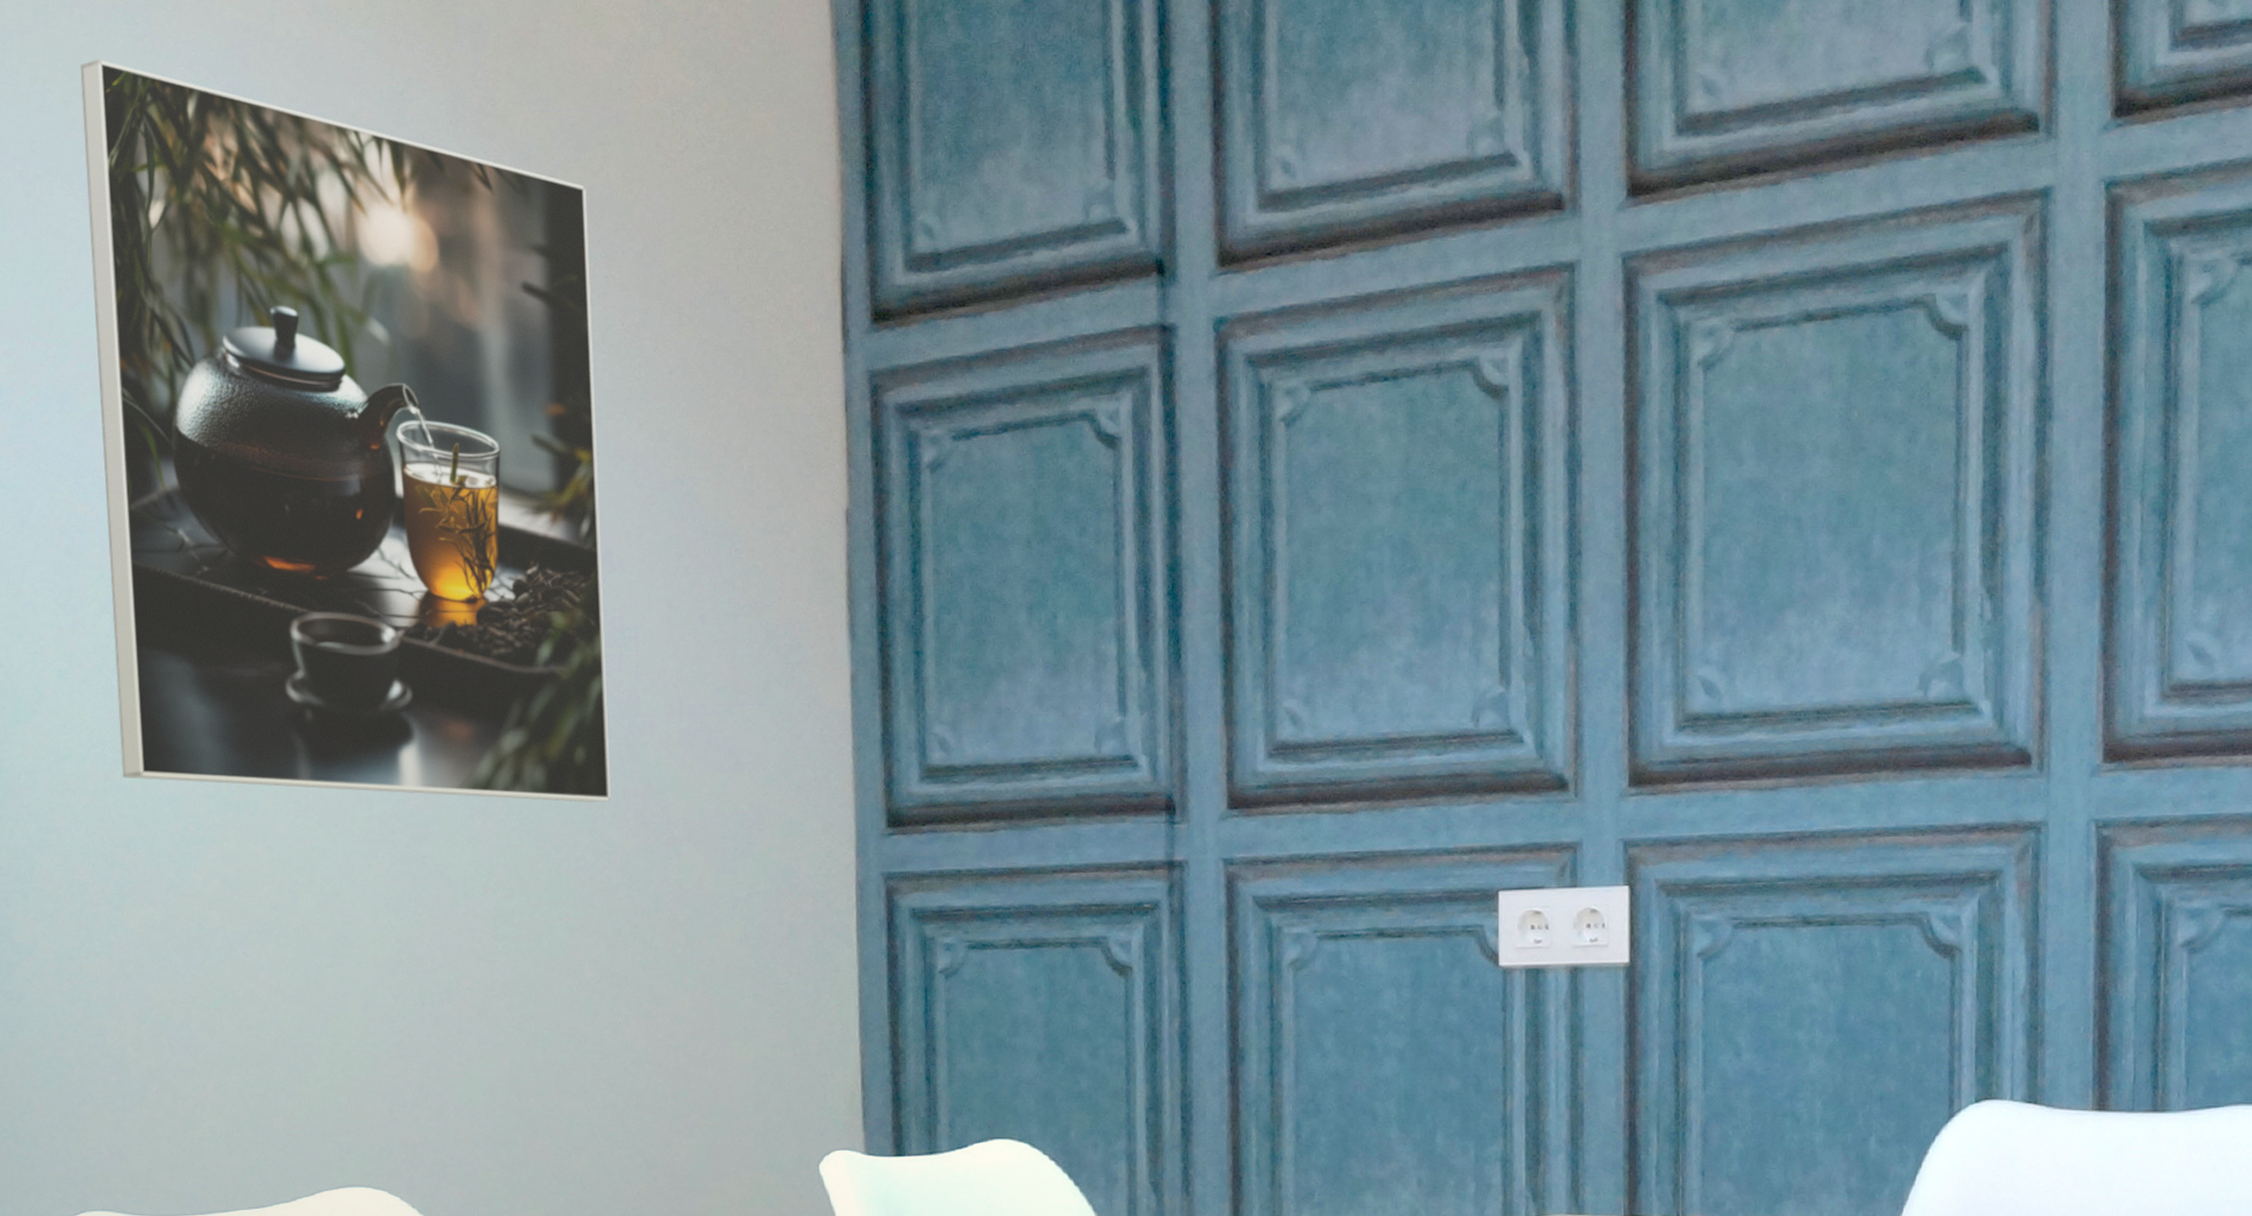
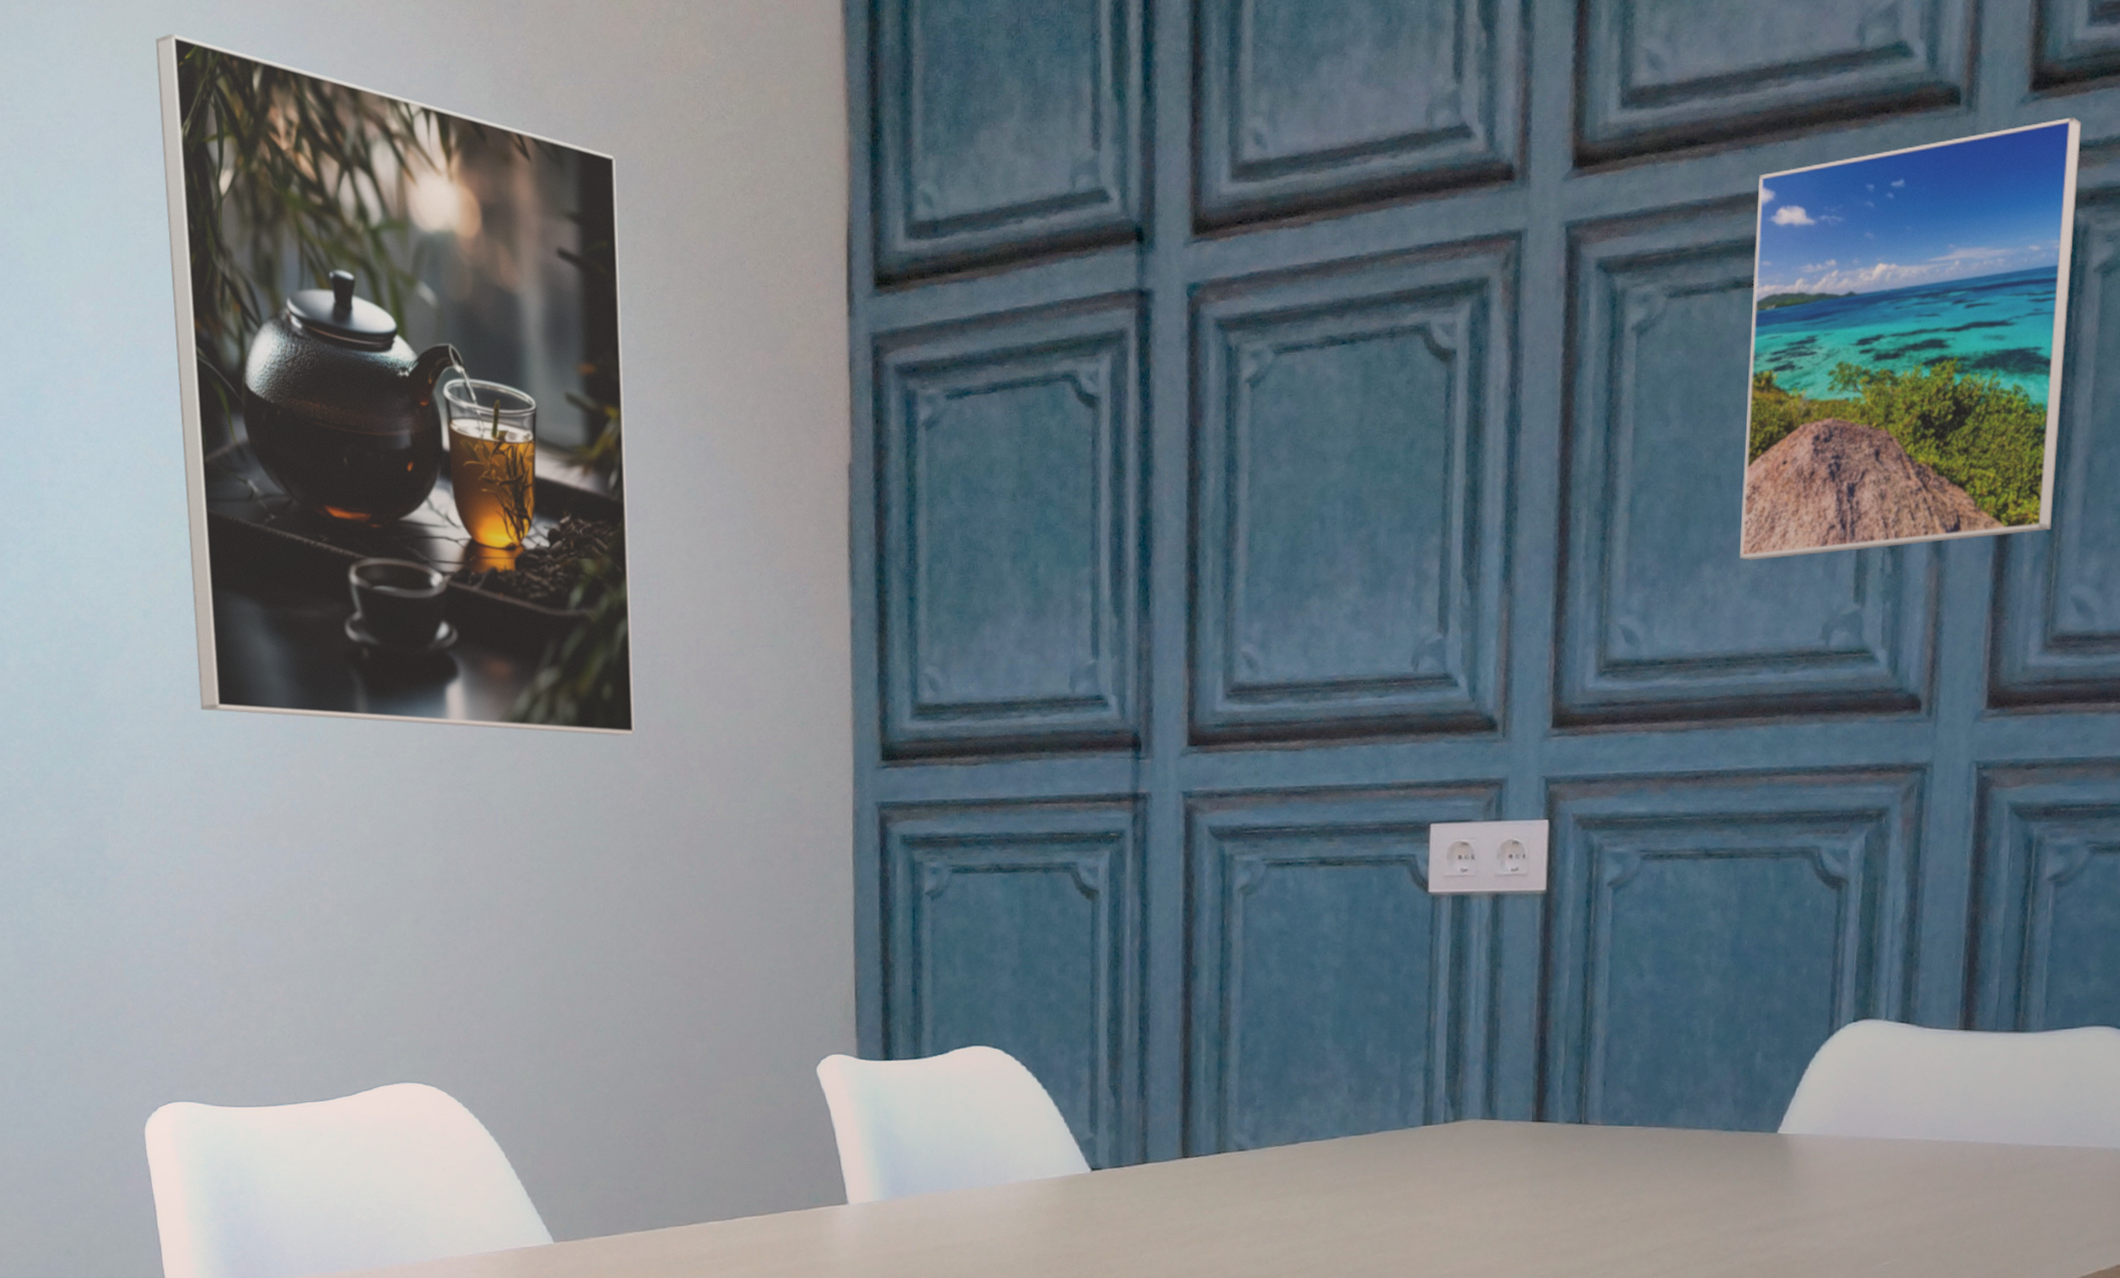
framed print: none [1825,144,2170,607] -> present [1739,117,2082,560]

